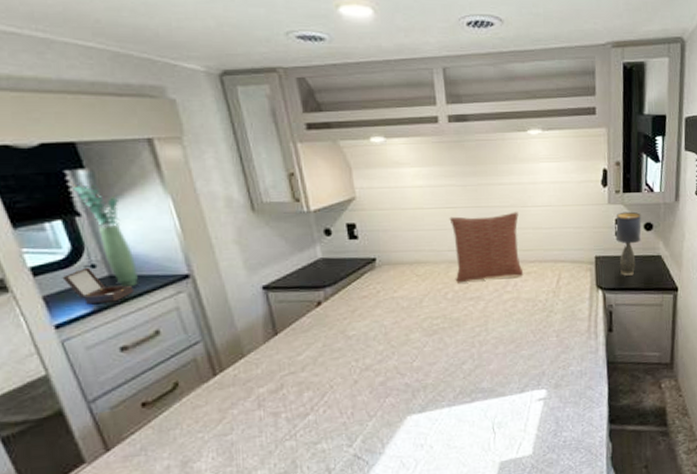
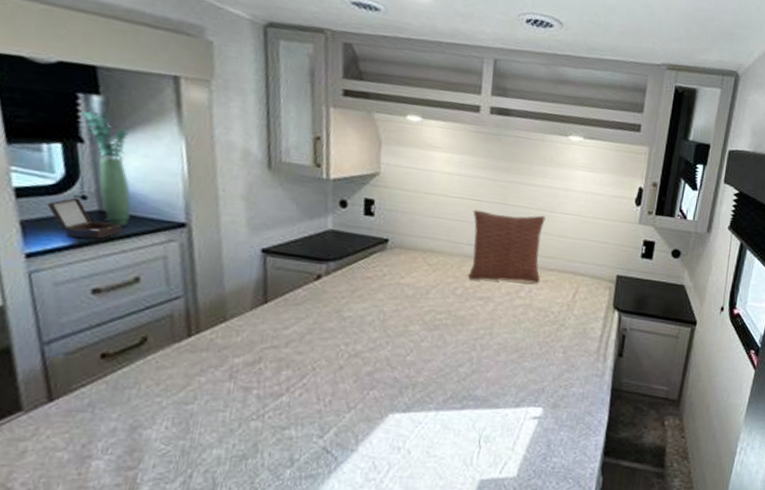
table lamp: present [615,211,642,276] -> none [640,234,671,301]

